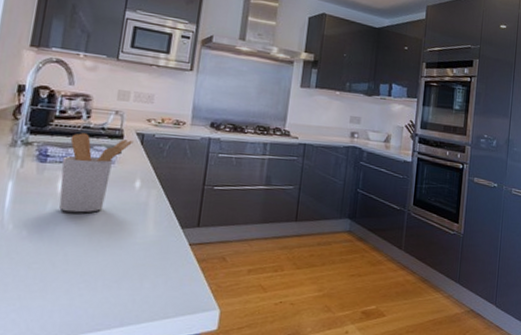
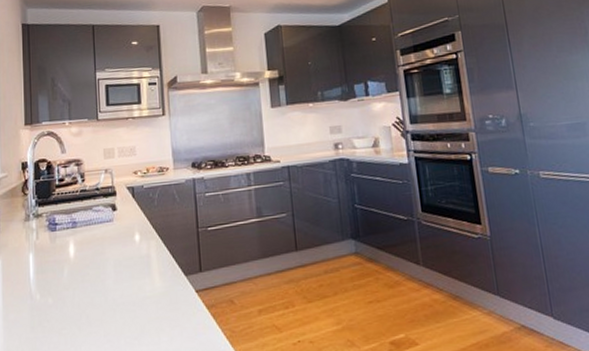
utensil holder: present [59,133,134,213] -> none [69,195,126,276]

